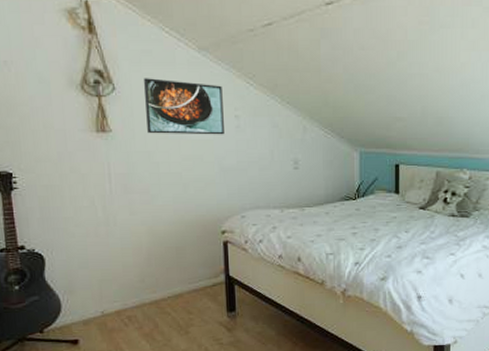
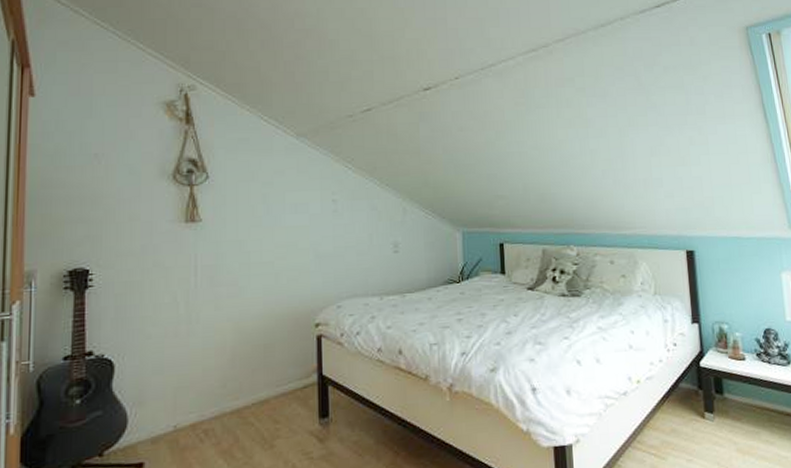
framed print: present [143,78,224,135] -> none [238,165,321,222]

